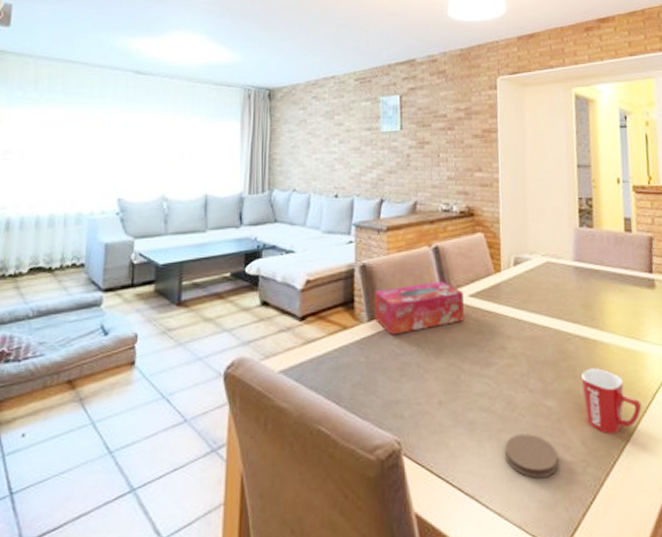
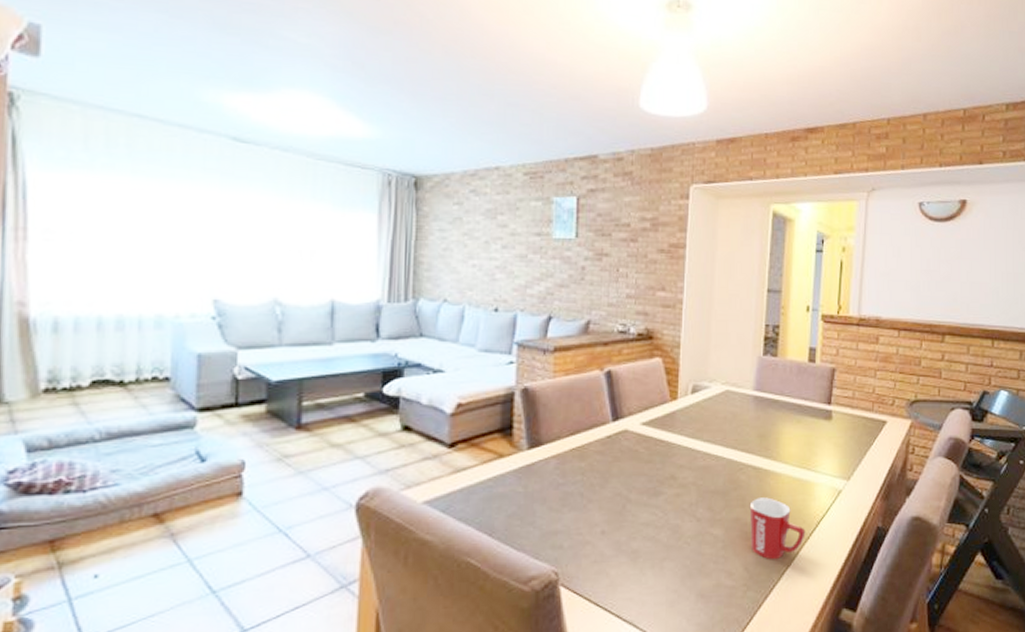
tissue box: present [374,281,465,335] -> none [535,408,637,464]
coaster: present [505,434,559,479] -> none [667,561,720,603]

